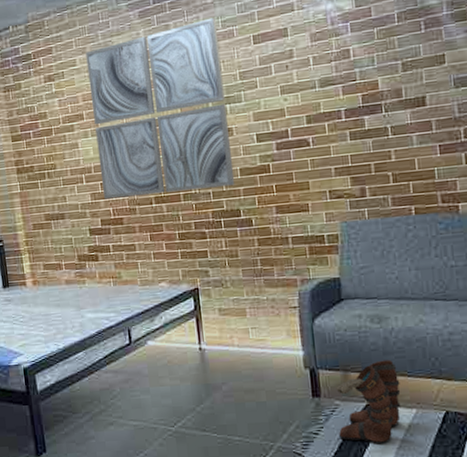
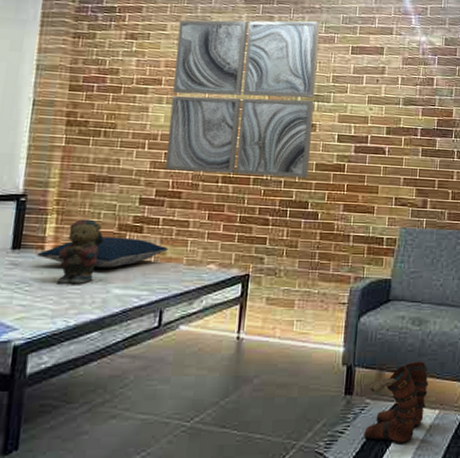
pillow: none [21,266,123,297] -> present [36,237,168,268]
teddy bear: none [38,254,76,315] -> present [55,219,104,286]

